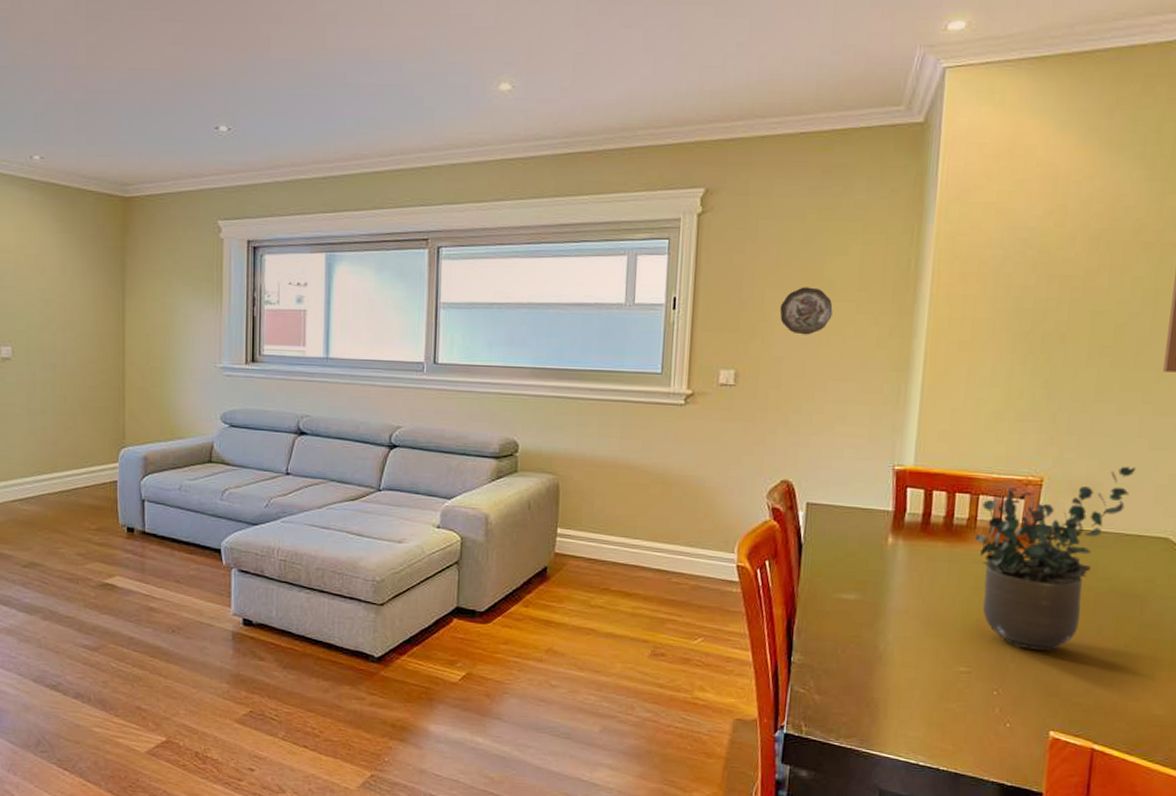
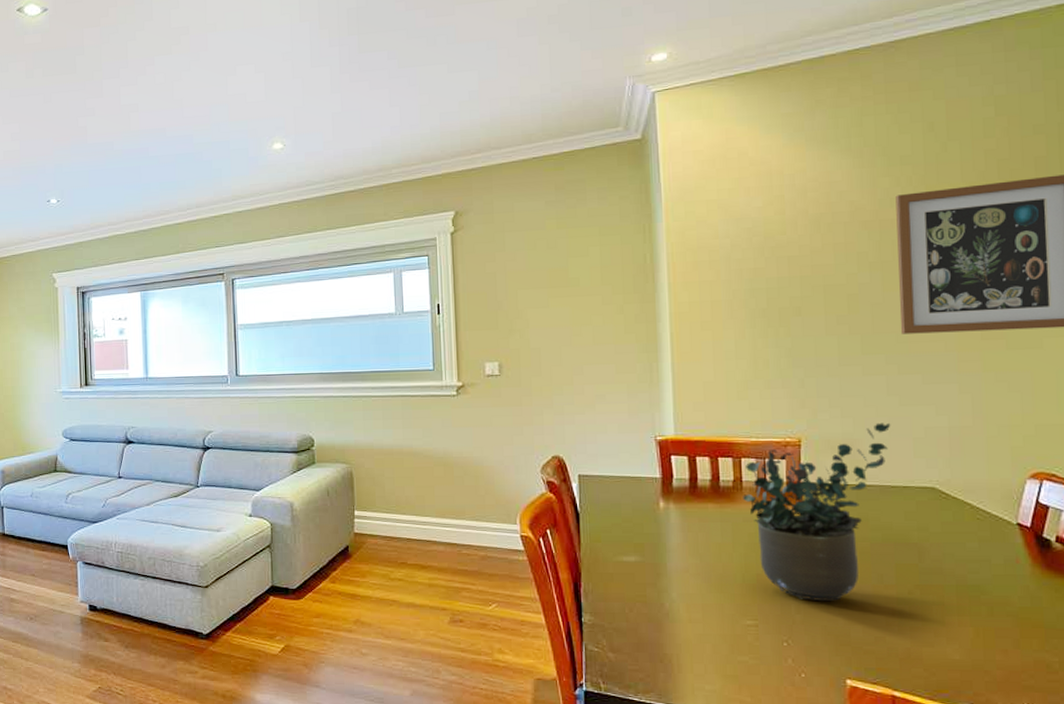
decorative plate: present [779,287,833,335] -> none [532,285,581,327]

